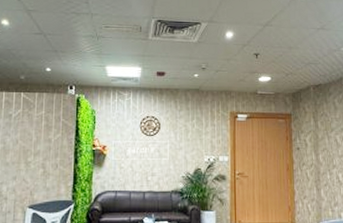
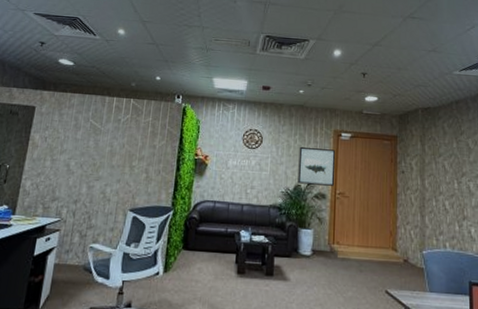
wall art: none [197,130,234,167] -> present [297,146,336,186]

